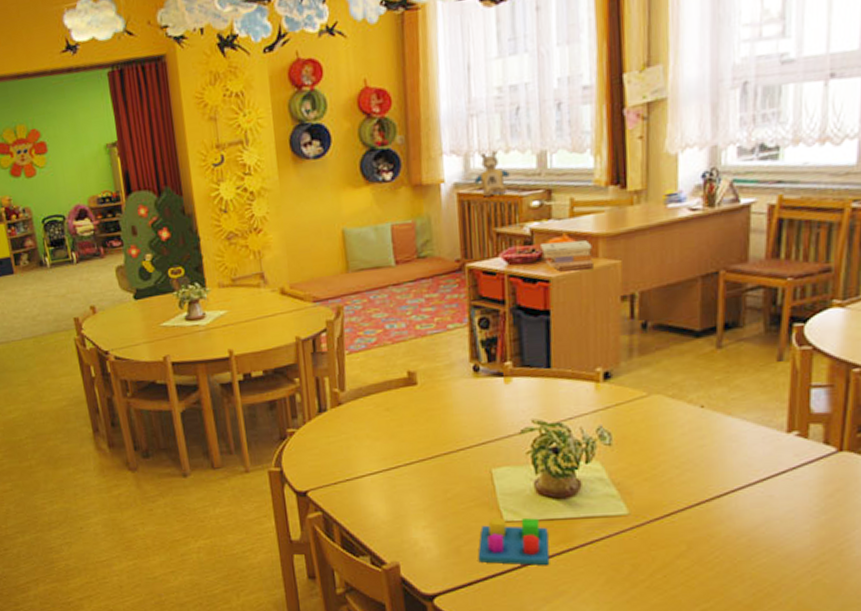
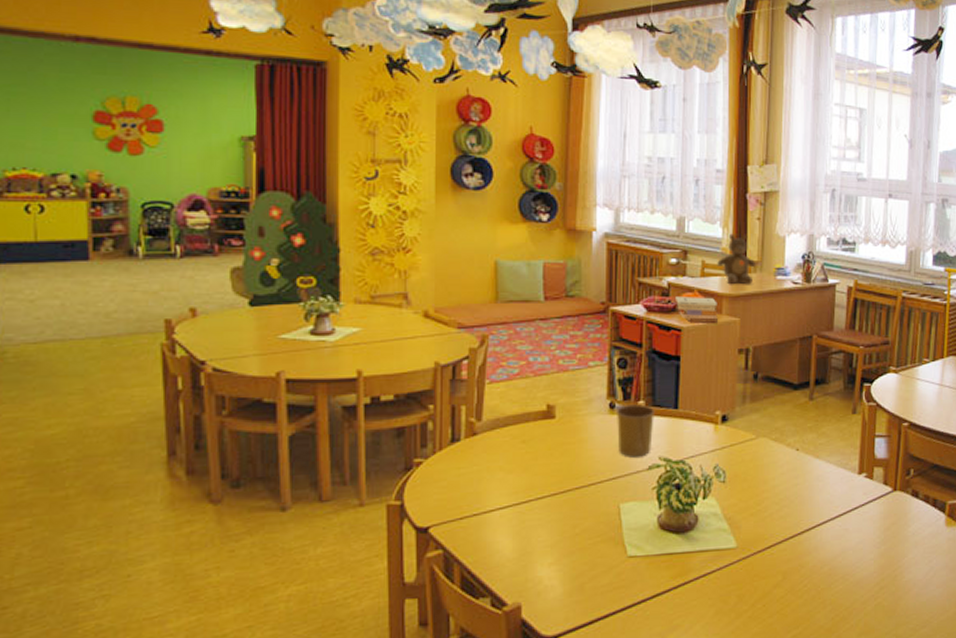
stuffed animal: present [474,150,510,197] -> none [622,210,653,250]
toy blocks: present [478,517,550,565] -> none [600,552,667,600]
cup: none [481,365,524,421] -> present [617,403,654,457]
teddy bear: none [589,158,640,221] -> present [717,233,756,285]

